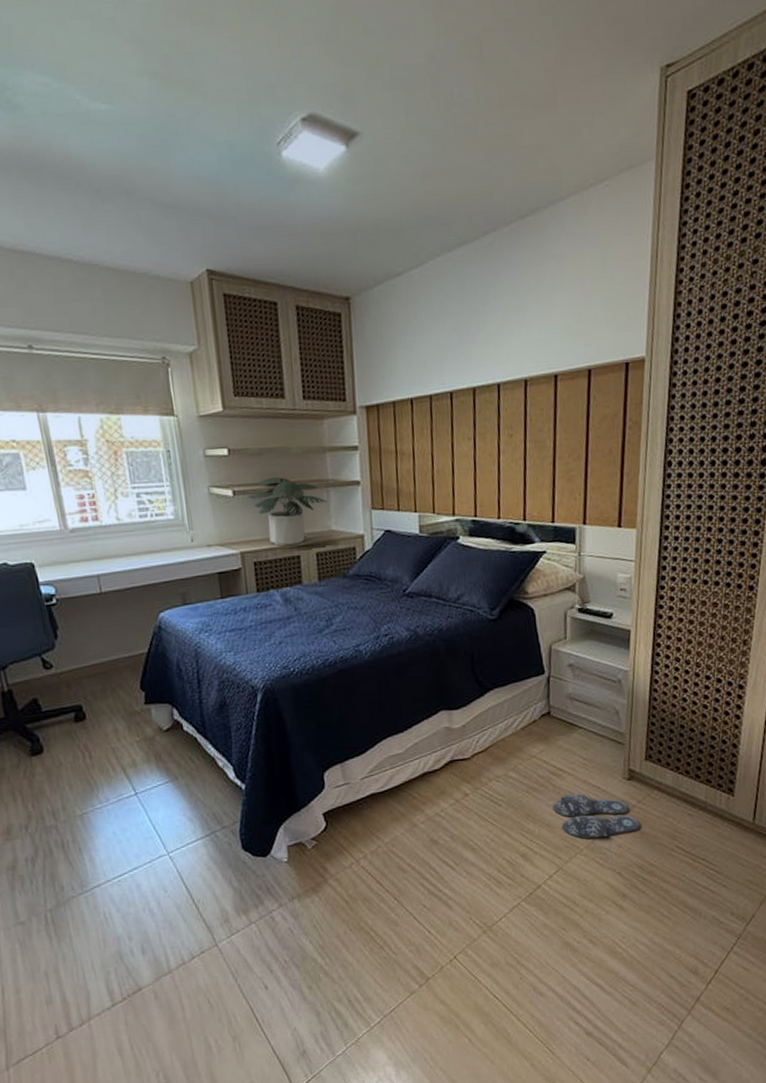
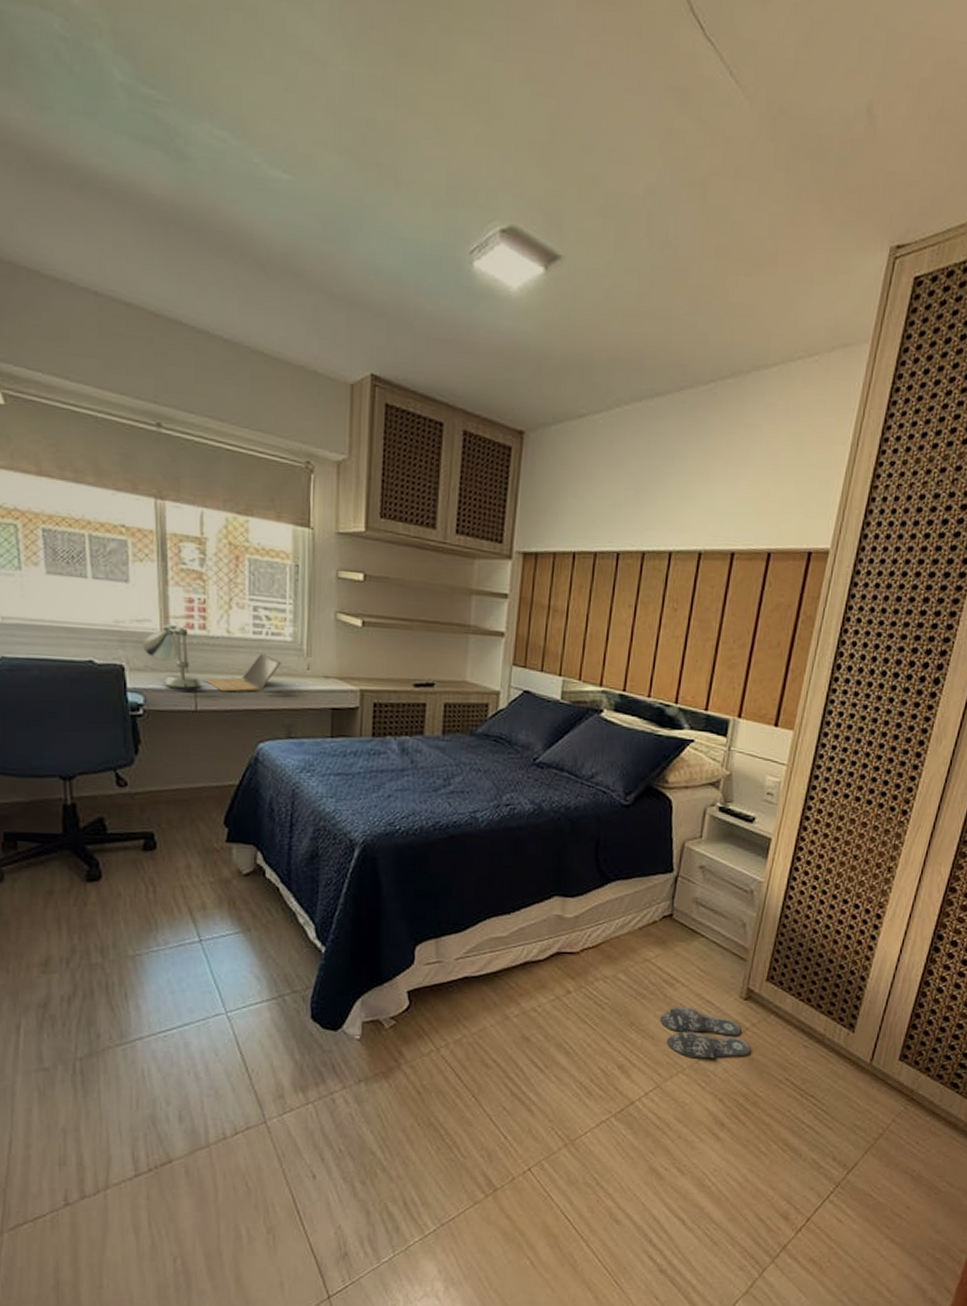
desk lamp: none [46,521,103,576] -> present [143,625,203,689]
laptop: none [104,533,169,573] -> present [204,653,282,692]
potted plant: present [248,477,327,547] -> none [378,613,465,693]

